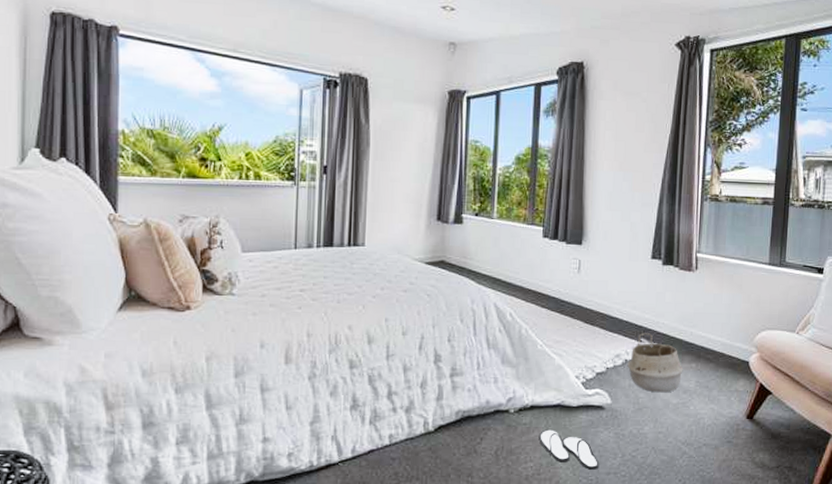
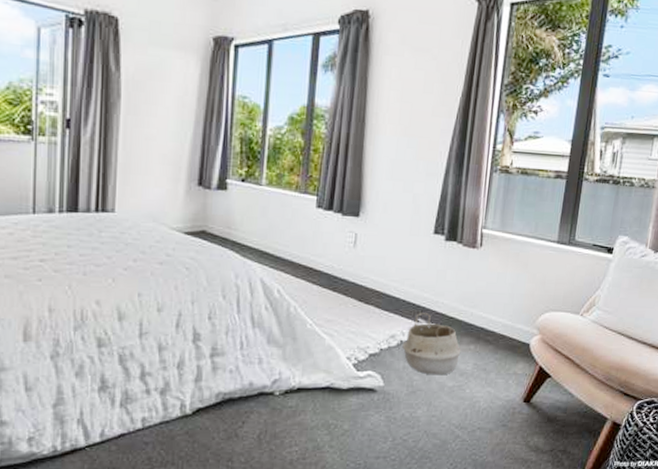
slippers: present [538,429,600,470] -> none [305,413,369,454]

